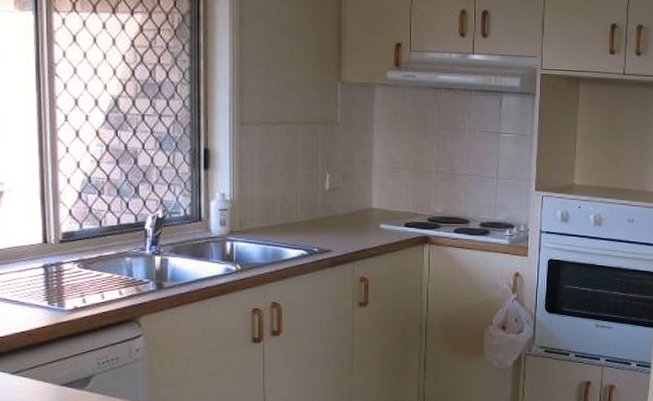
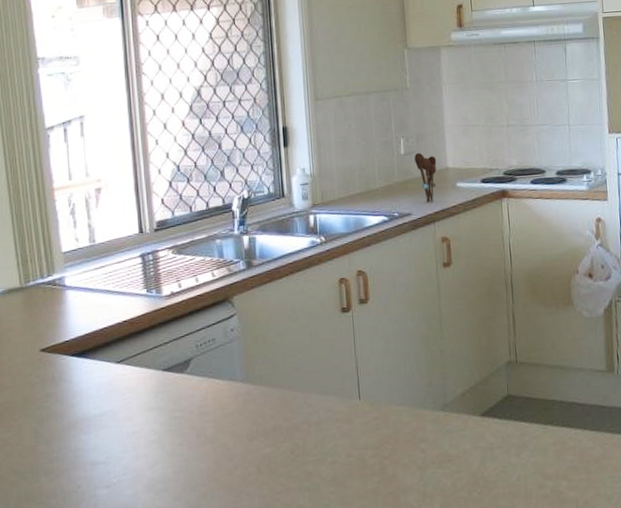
utensil holder: none [339,189,362,241] -> present [414,152,437,203]

